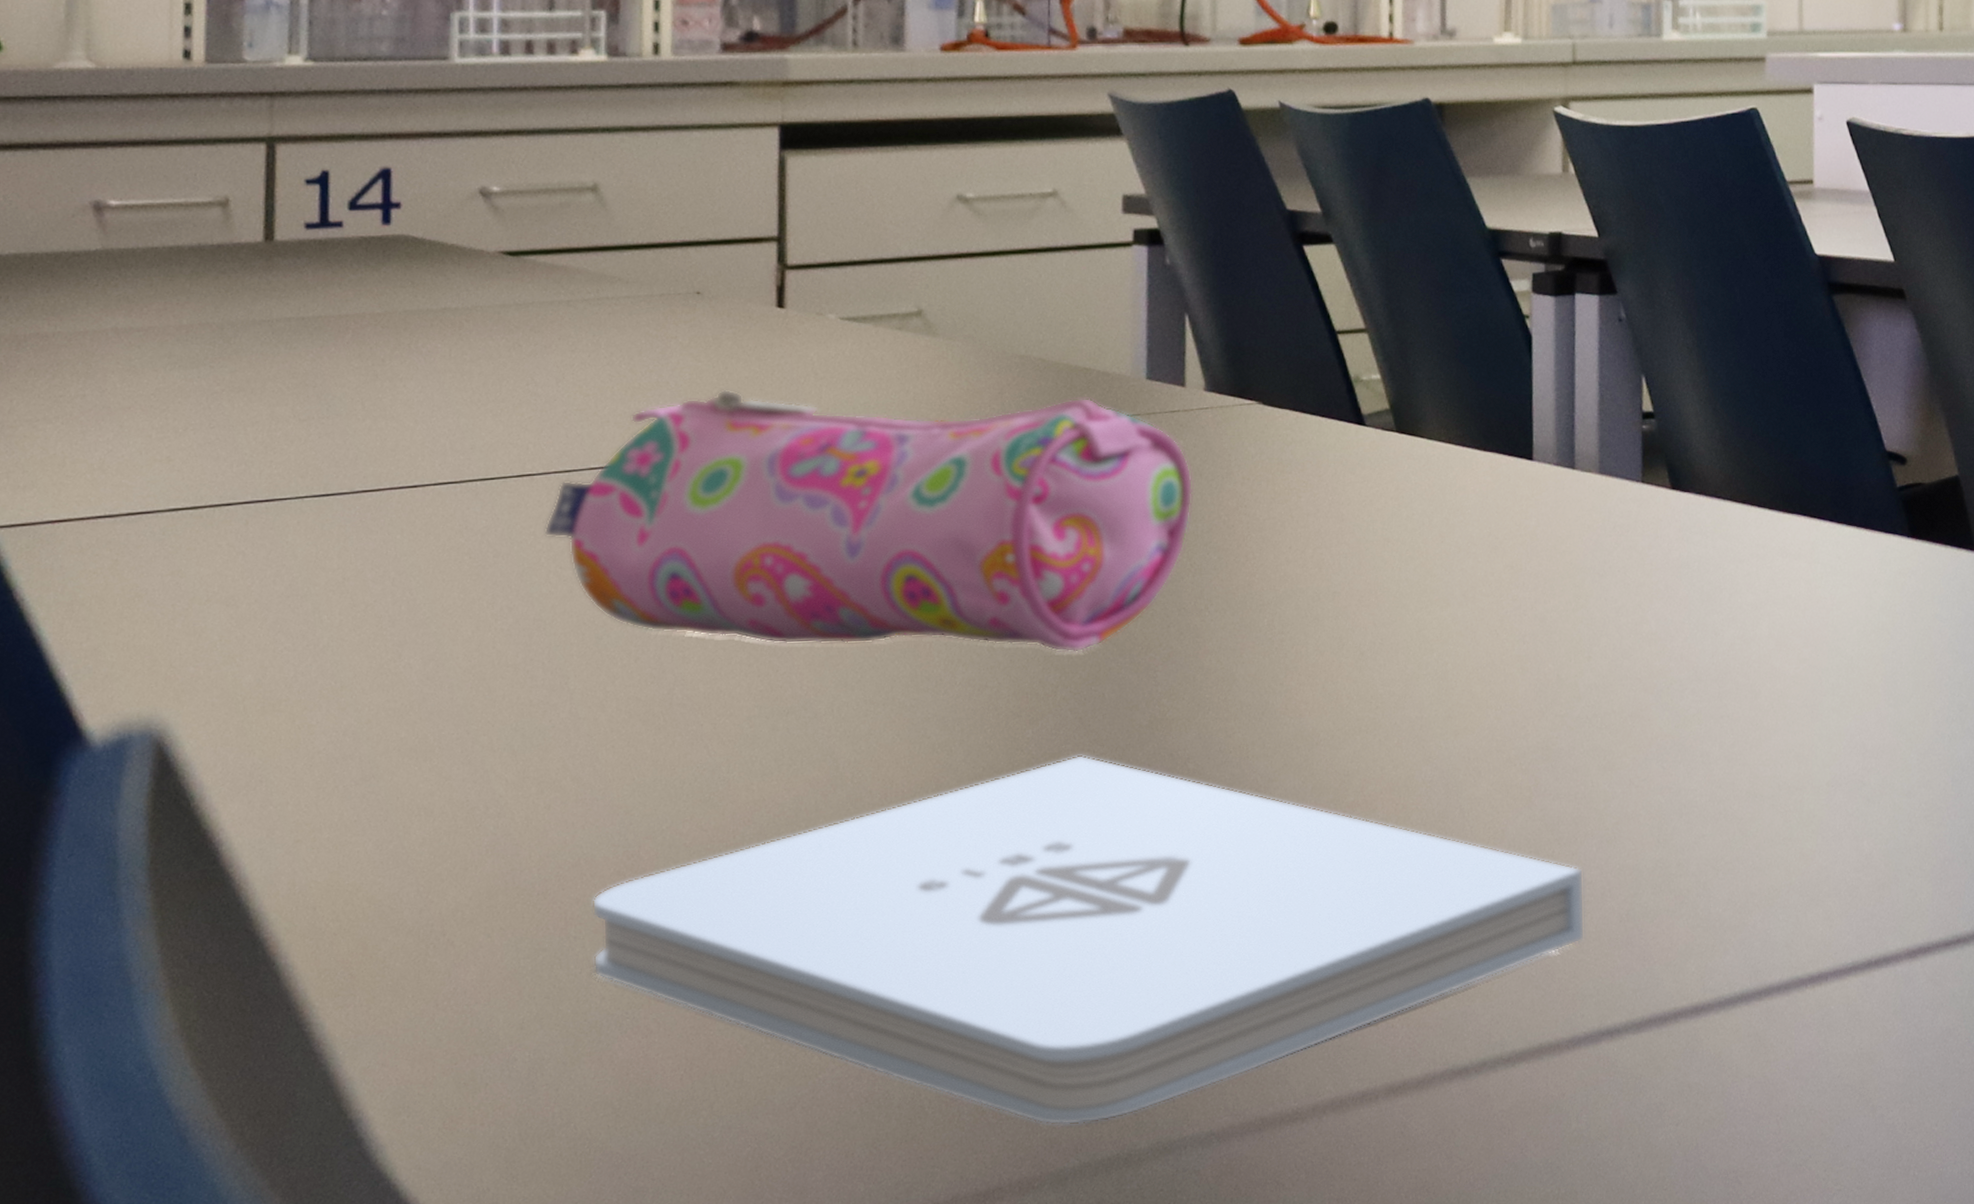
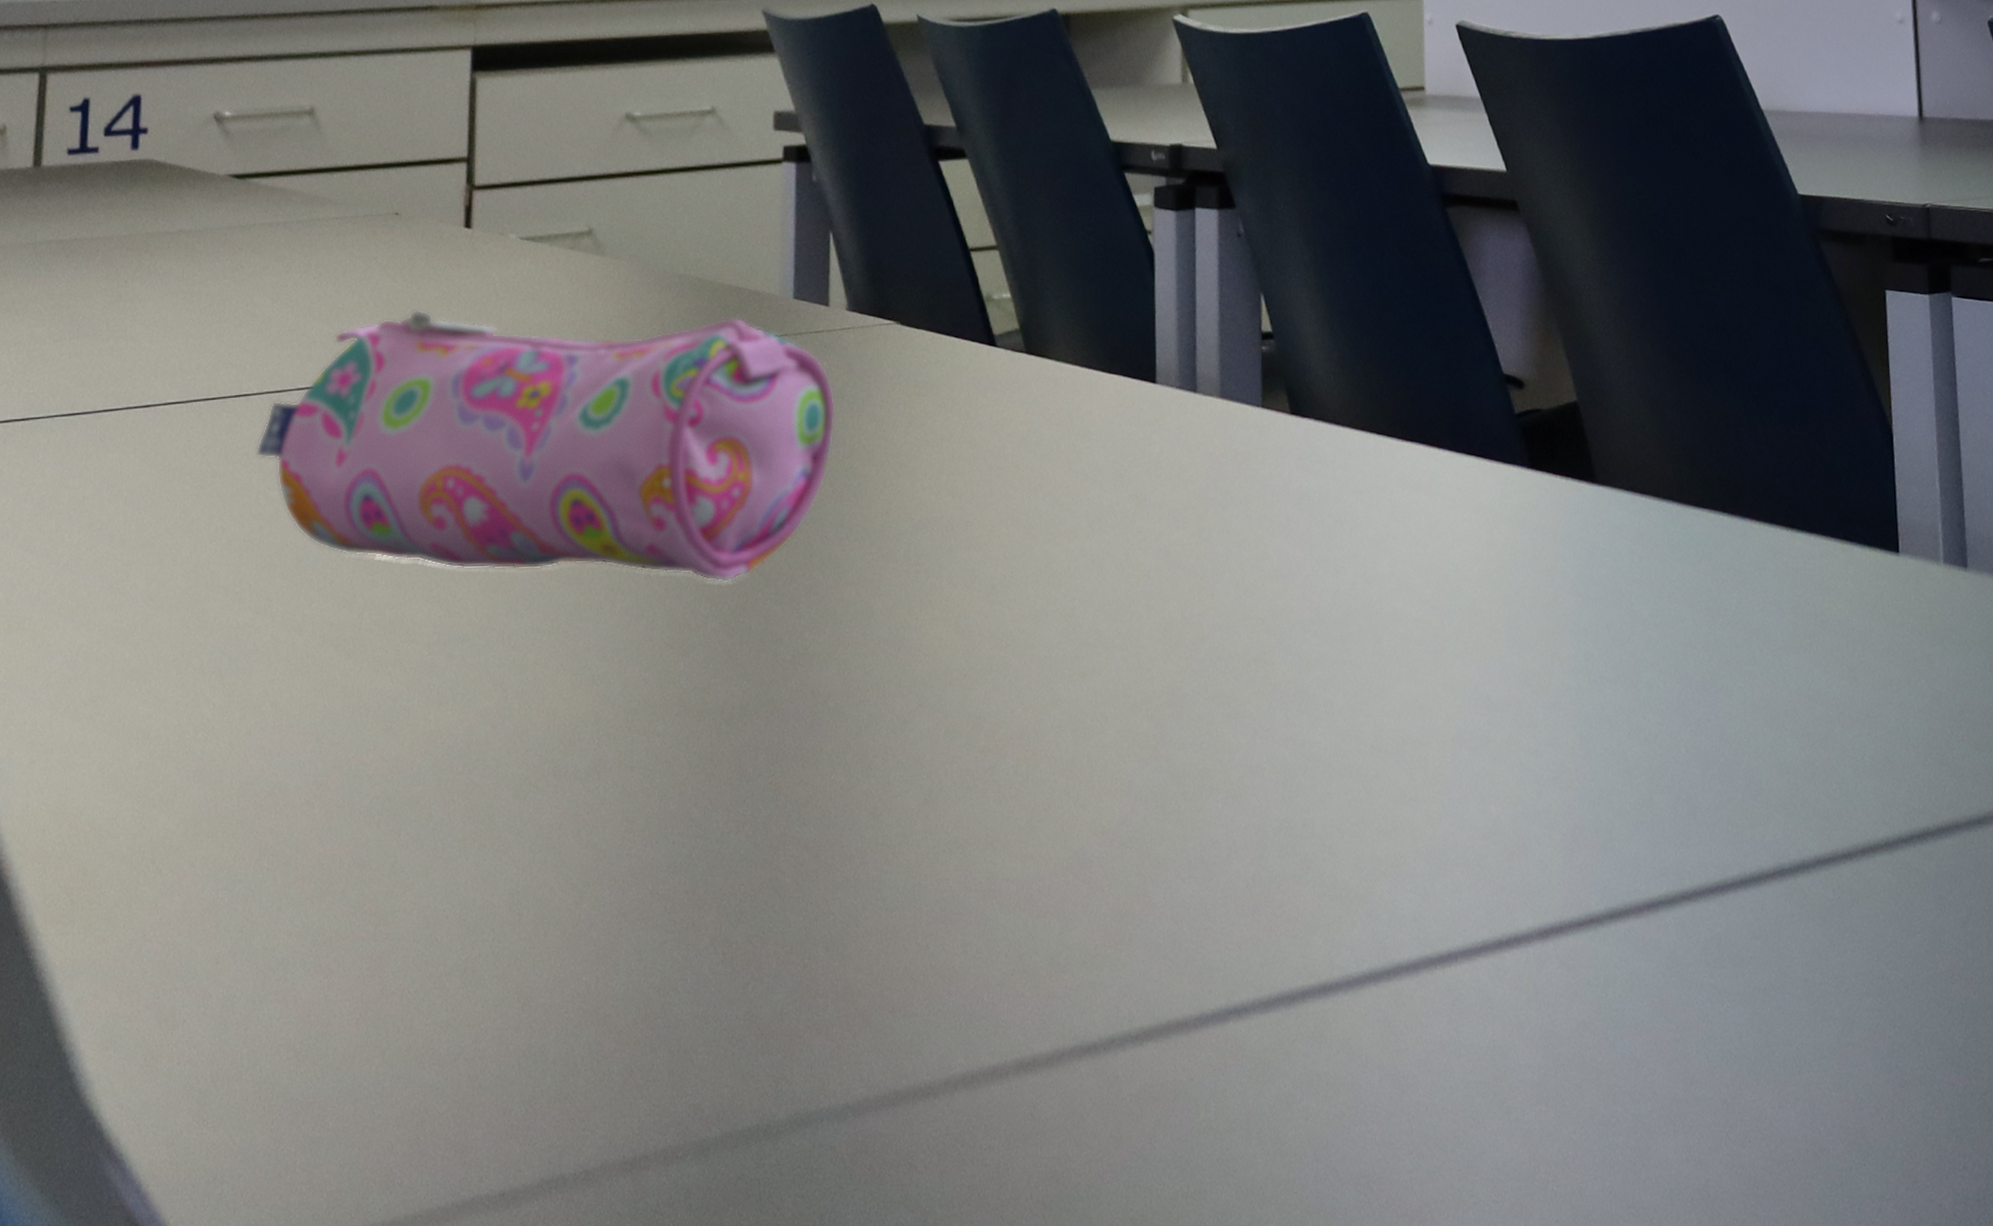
notepad: present [592,754,1585,1126] -> none [283,689,1212,1091]

